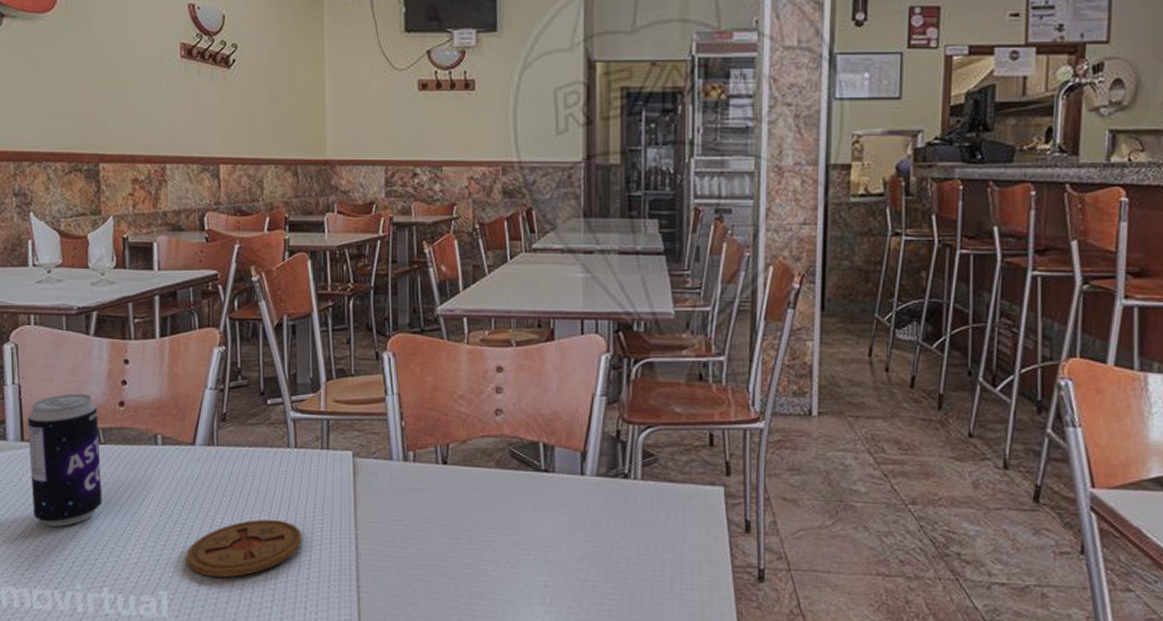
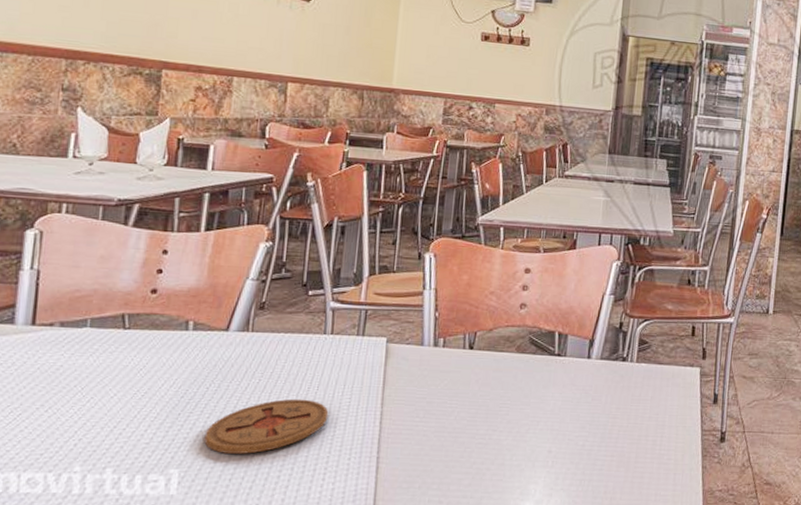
beverage can: present [28,393,103,527] -> none [35,280,126,410]

